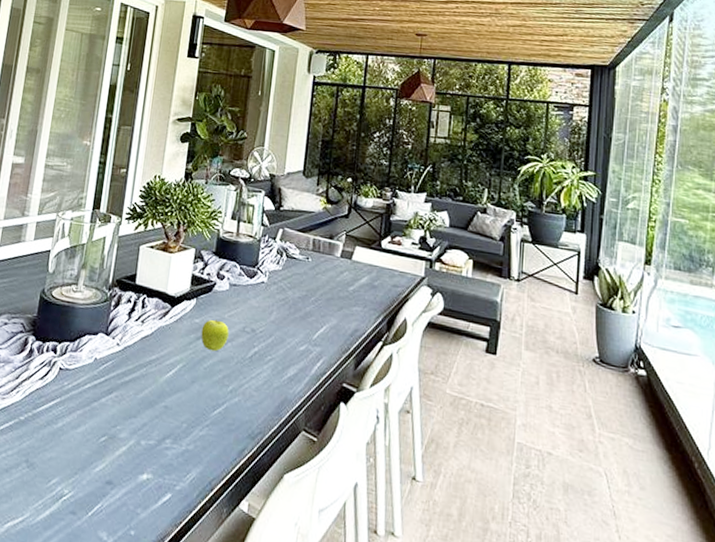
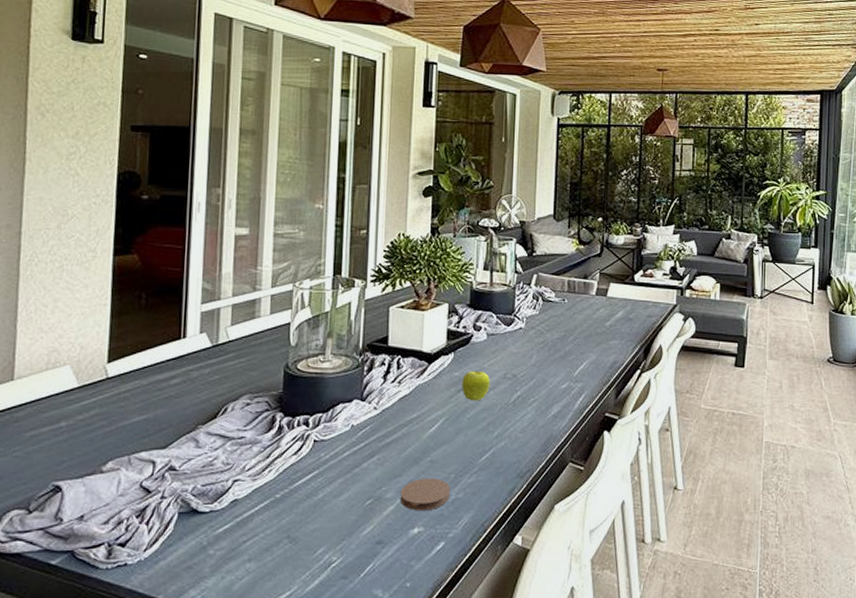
coaster: none [132,423,182,458] -> present [400,478,451,511]

